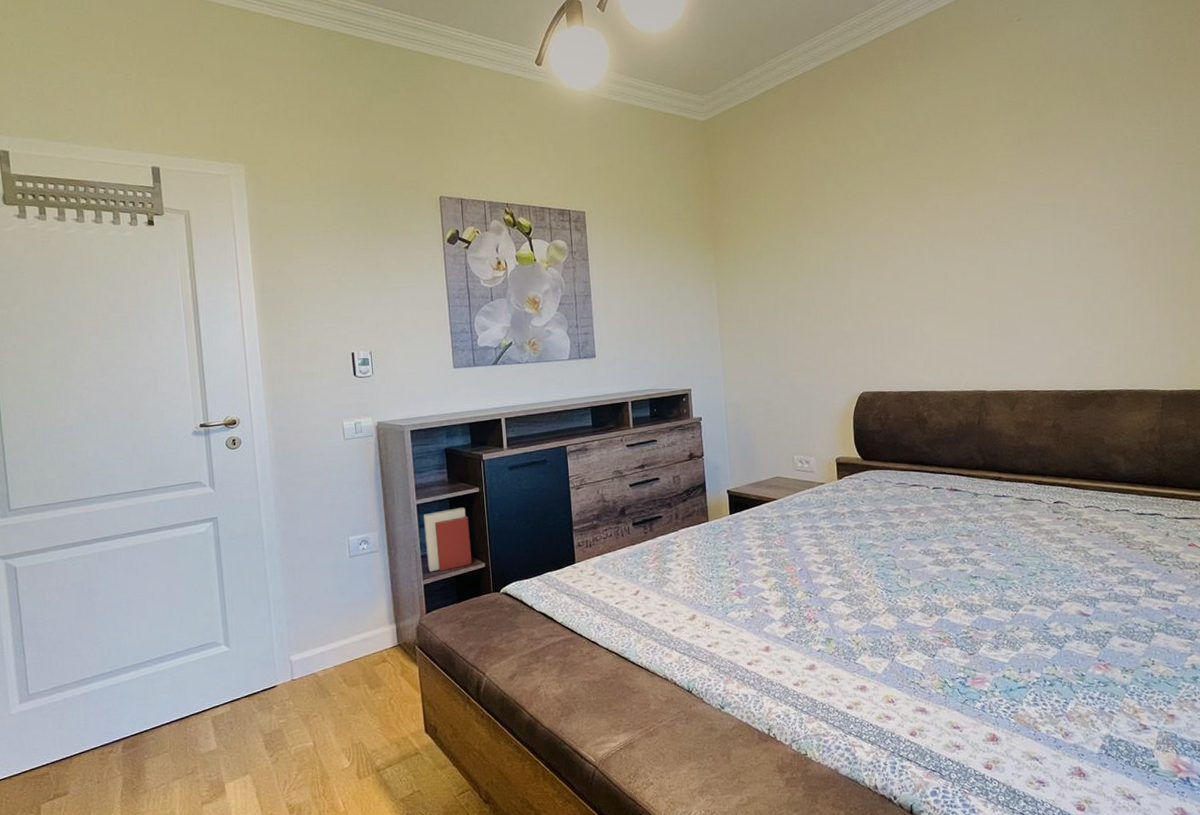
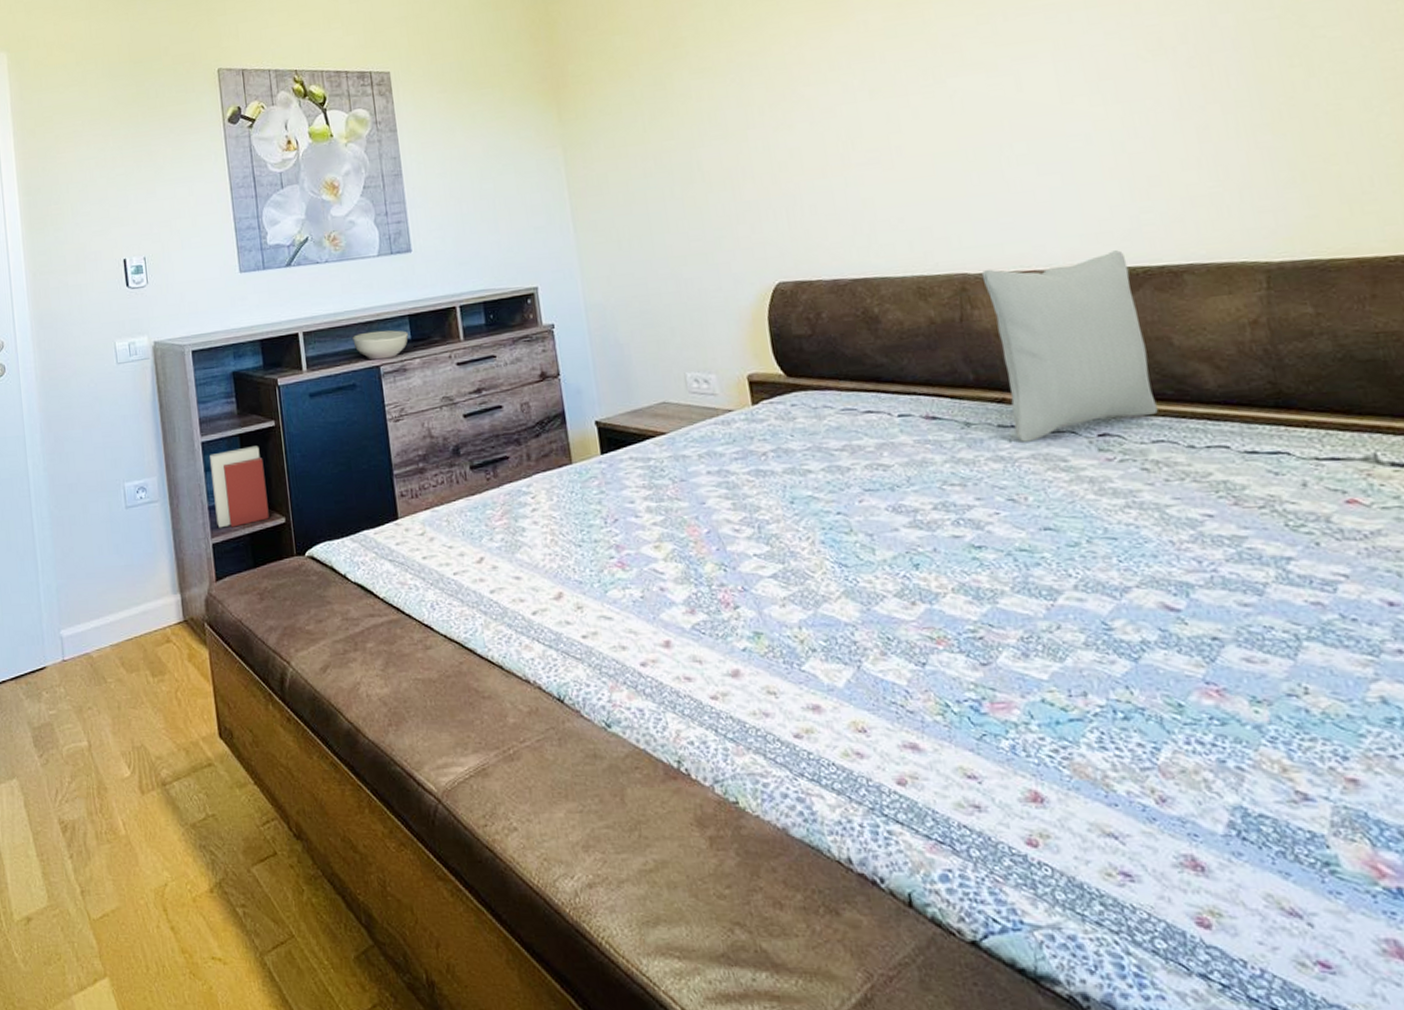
bowl: none [545,418,591,441] -> present [352,330,409,360]
pillow: none [994,379,1091,507] -> present [981,250,1158,442]

